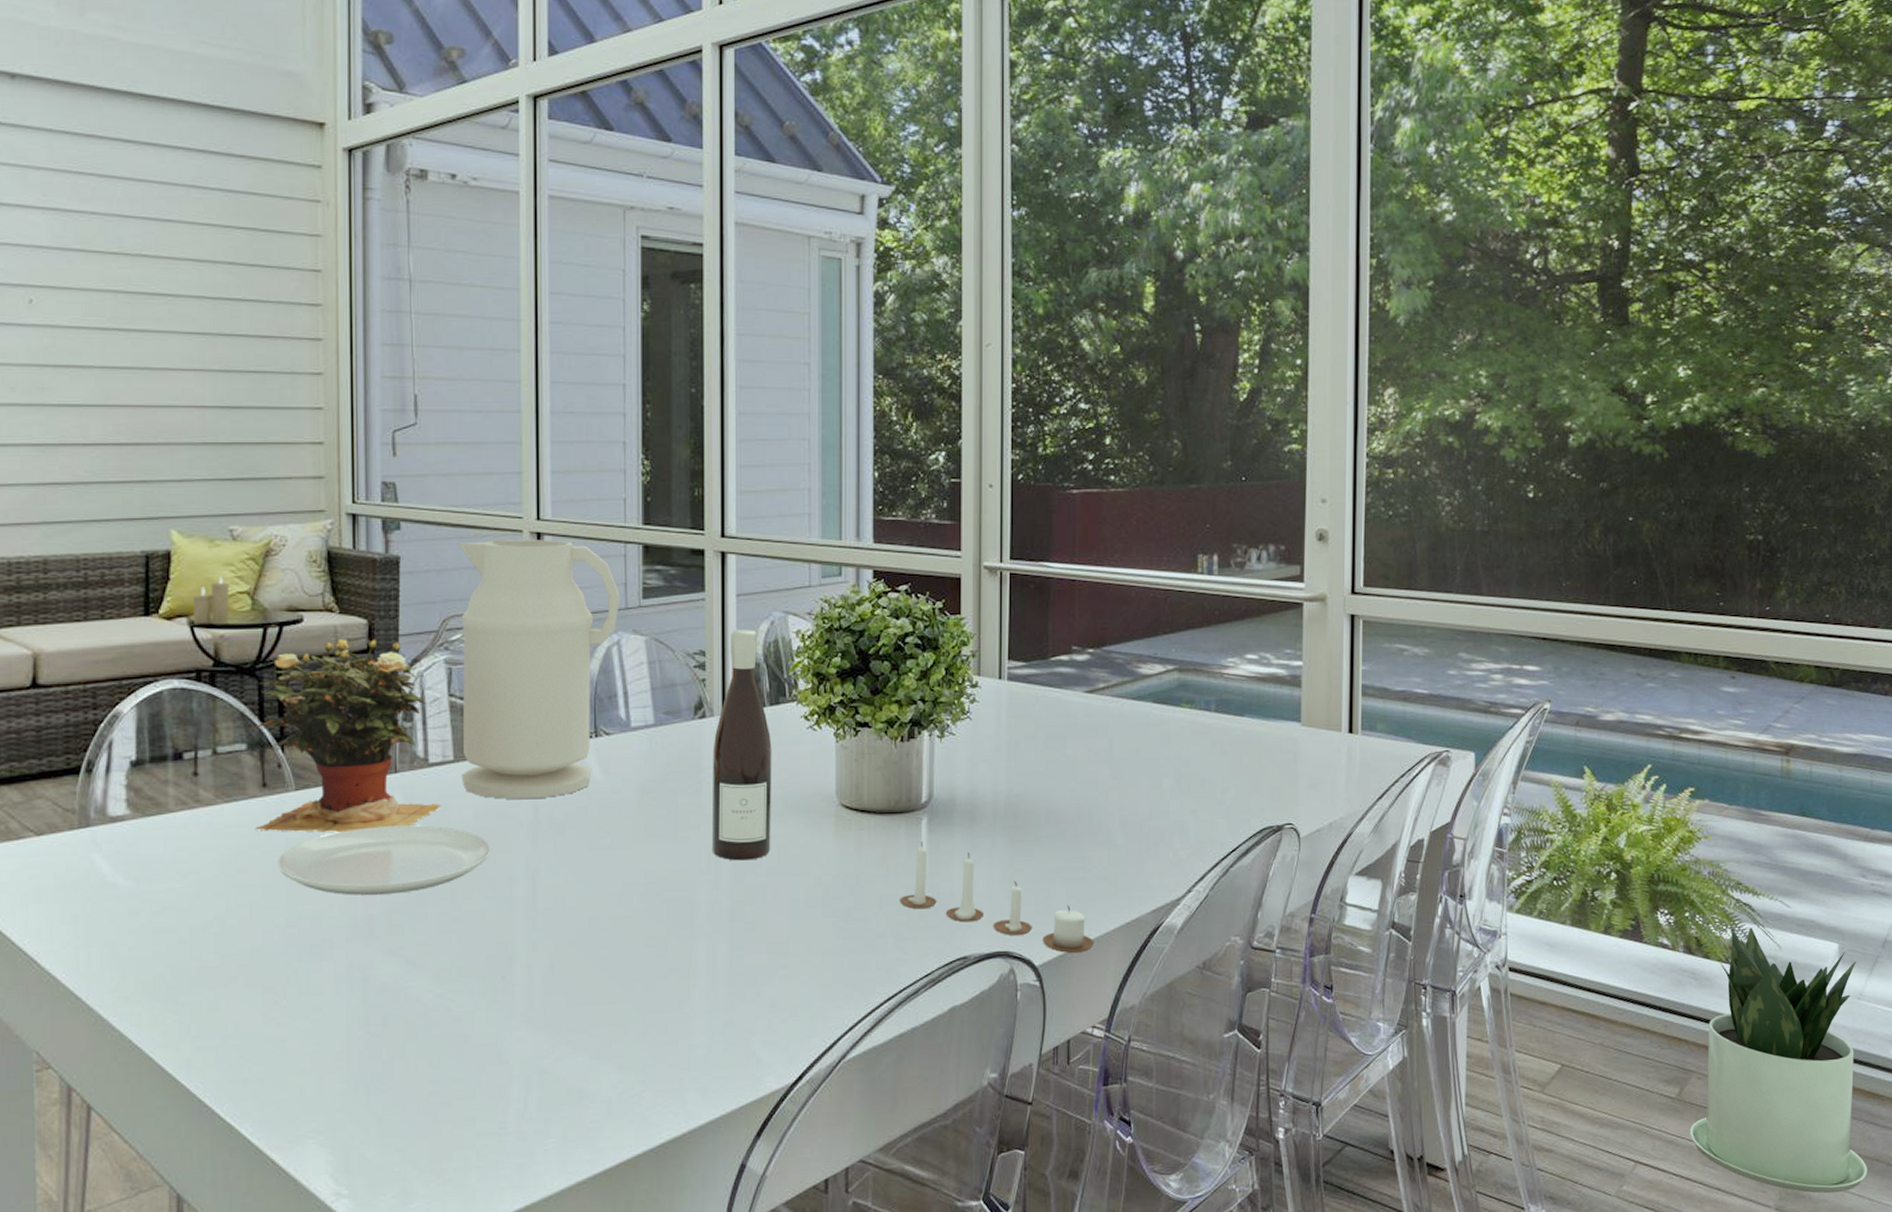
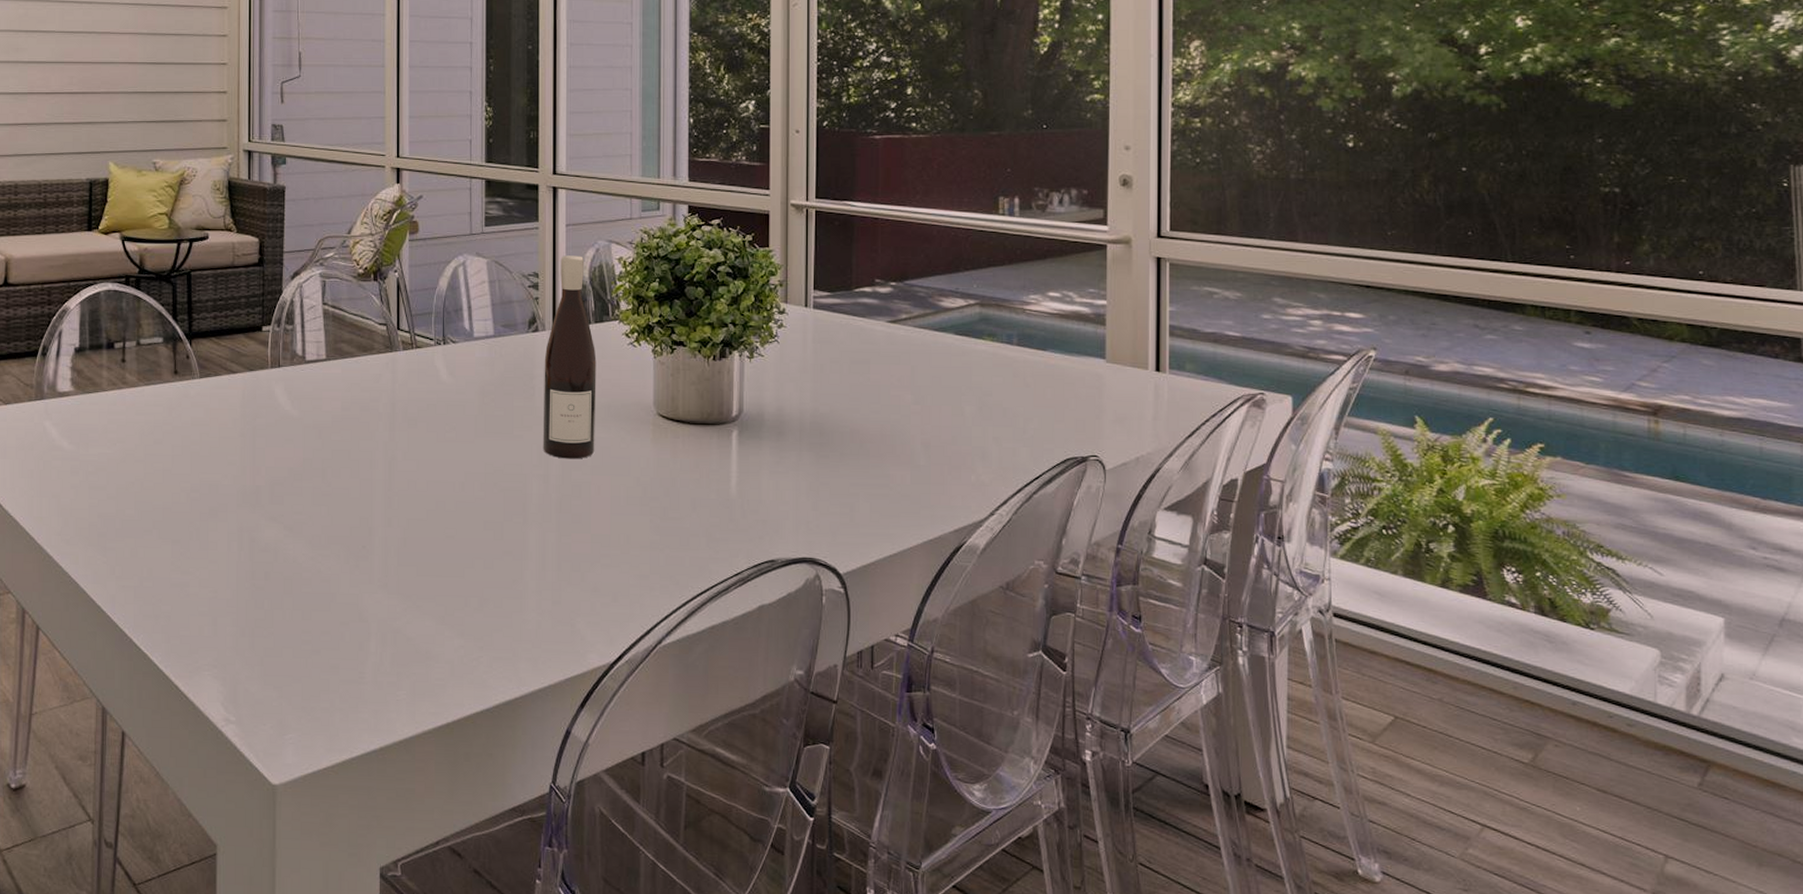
candle: present [192,576,230,626] -> none [124,200,153,240]
flower arrangement: present [252,638,441,833] -> none [167,253,315,415]
plate: present [277,825,491,895] -> none [185,411,355,469]
water jug: present [458,539,621,800] -> none [332,174,466,395]
candle: present [900,841,1094,954] -> none [712,451,897,565]
planter: present [1689,927,1868,1194] -> none [1545,592,1768,885]

